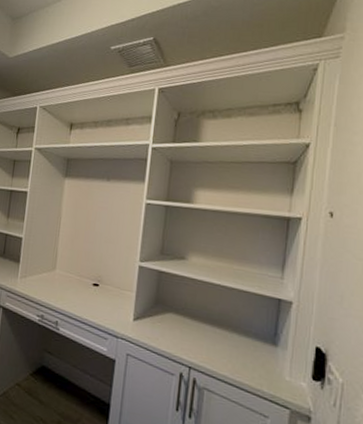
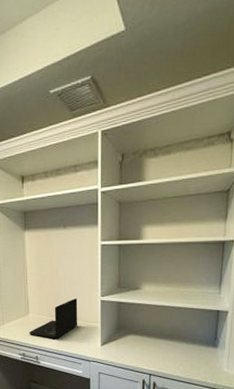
laptop: none [52,259,113,305] -> present [29,298,78,340]

